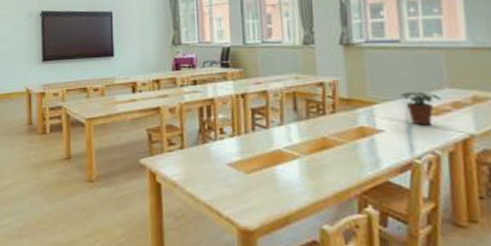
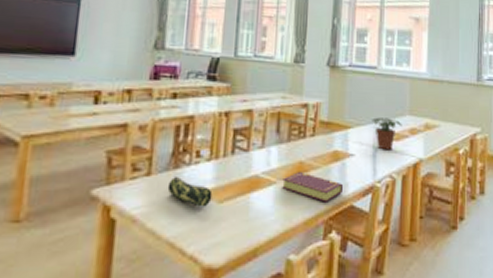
pencil case: none [199,149,240,177] -> present [167,175,213,207]
book: none [306,147,376,177] -> present [282,172,344,202]

